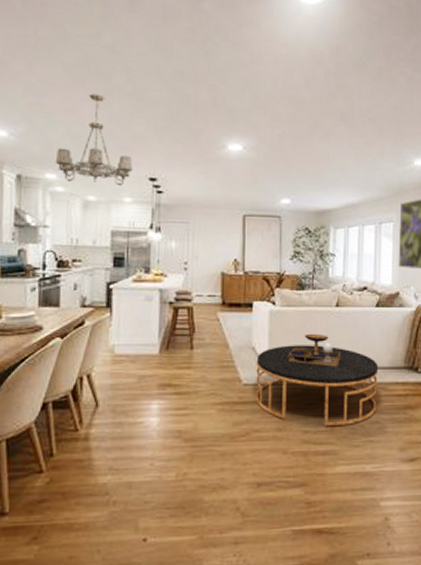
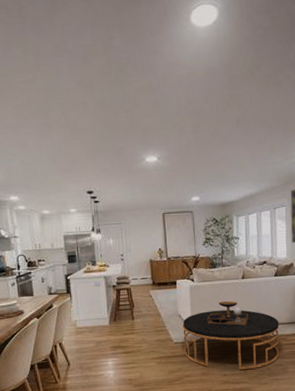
chandelier: present [55,94,133,186] -> none [15,129,75,201]

